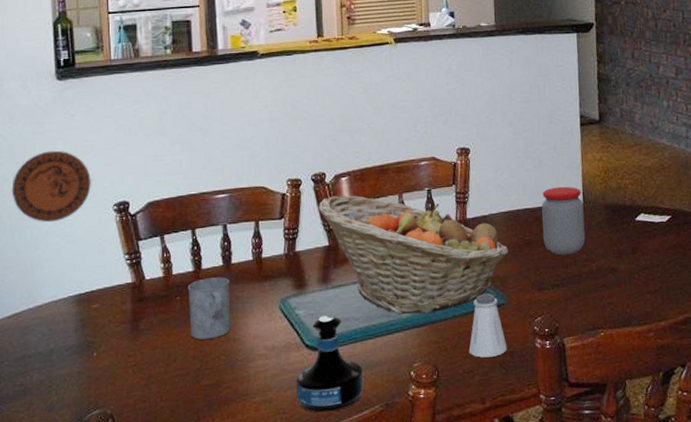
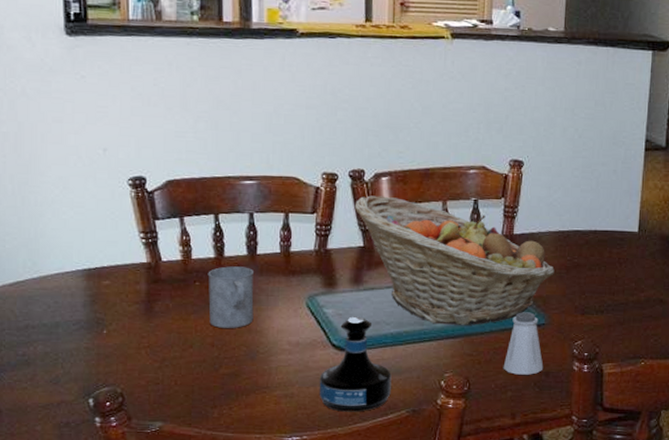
decorative plate: present [11,150,91,223] -> none [13,113,104,191]
jar: present [542,186,586,255] -> none [592,211,639,282]

